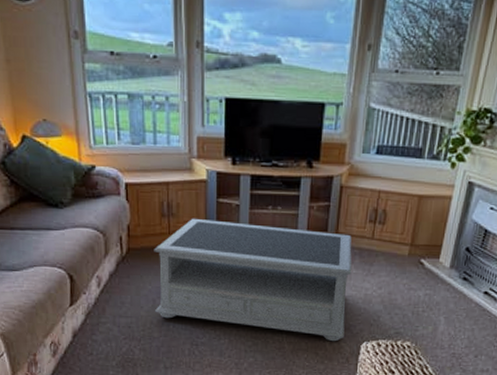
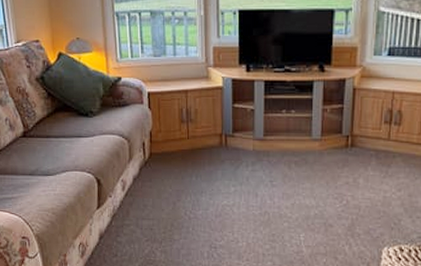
coffee table: present [154,218,352,342] -> none [174,123,369,246]

